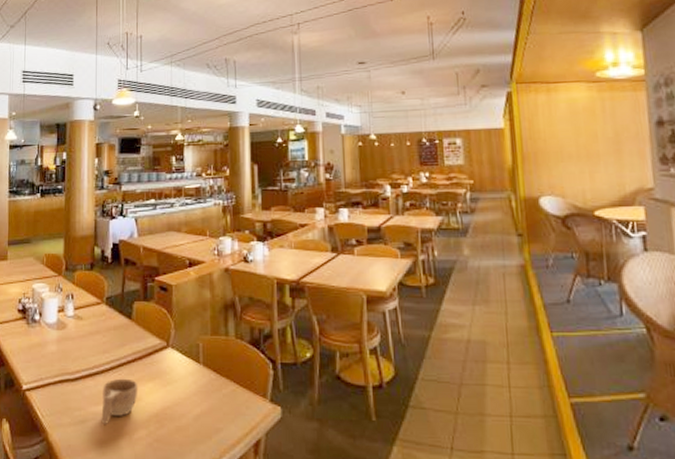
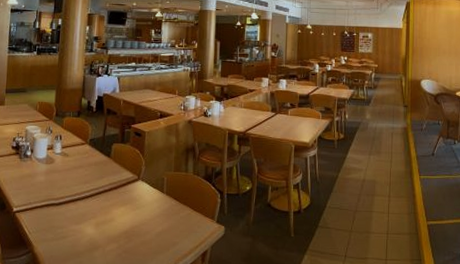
cup: present [101,378,138,424] -> none [80,203,113,239]

